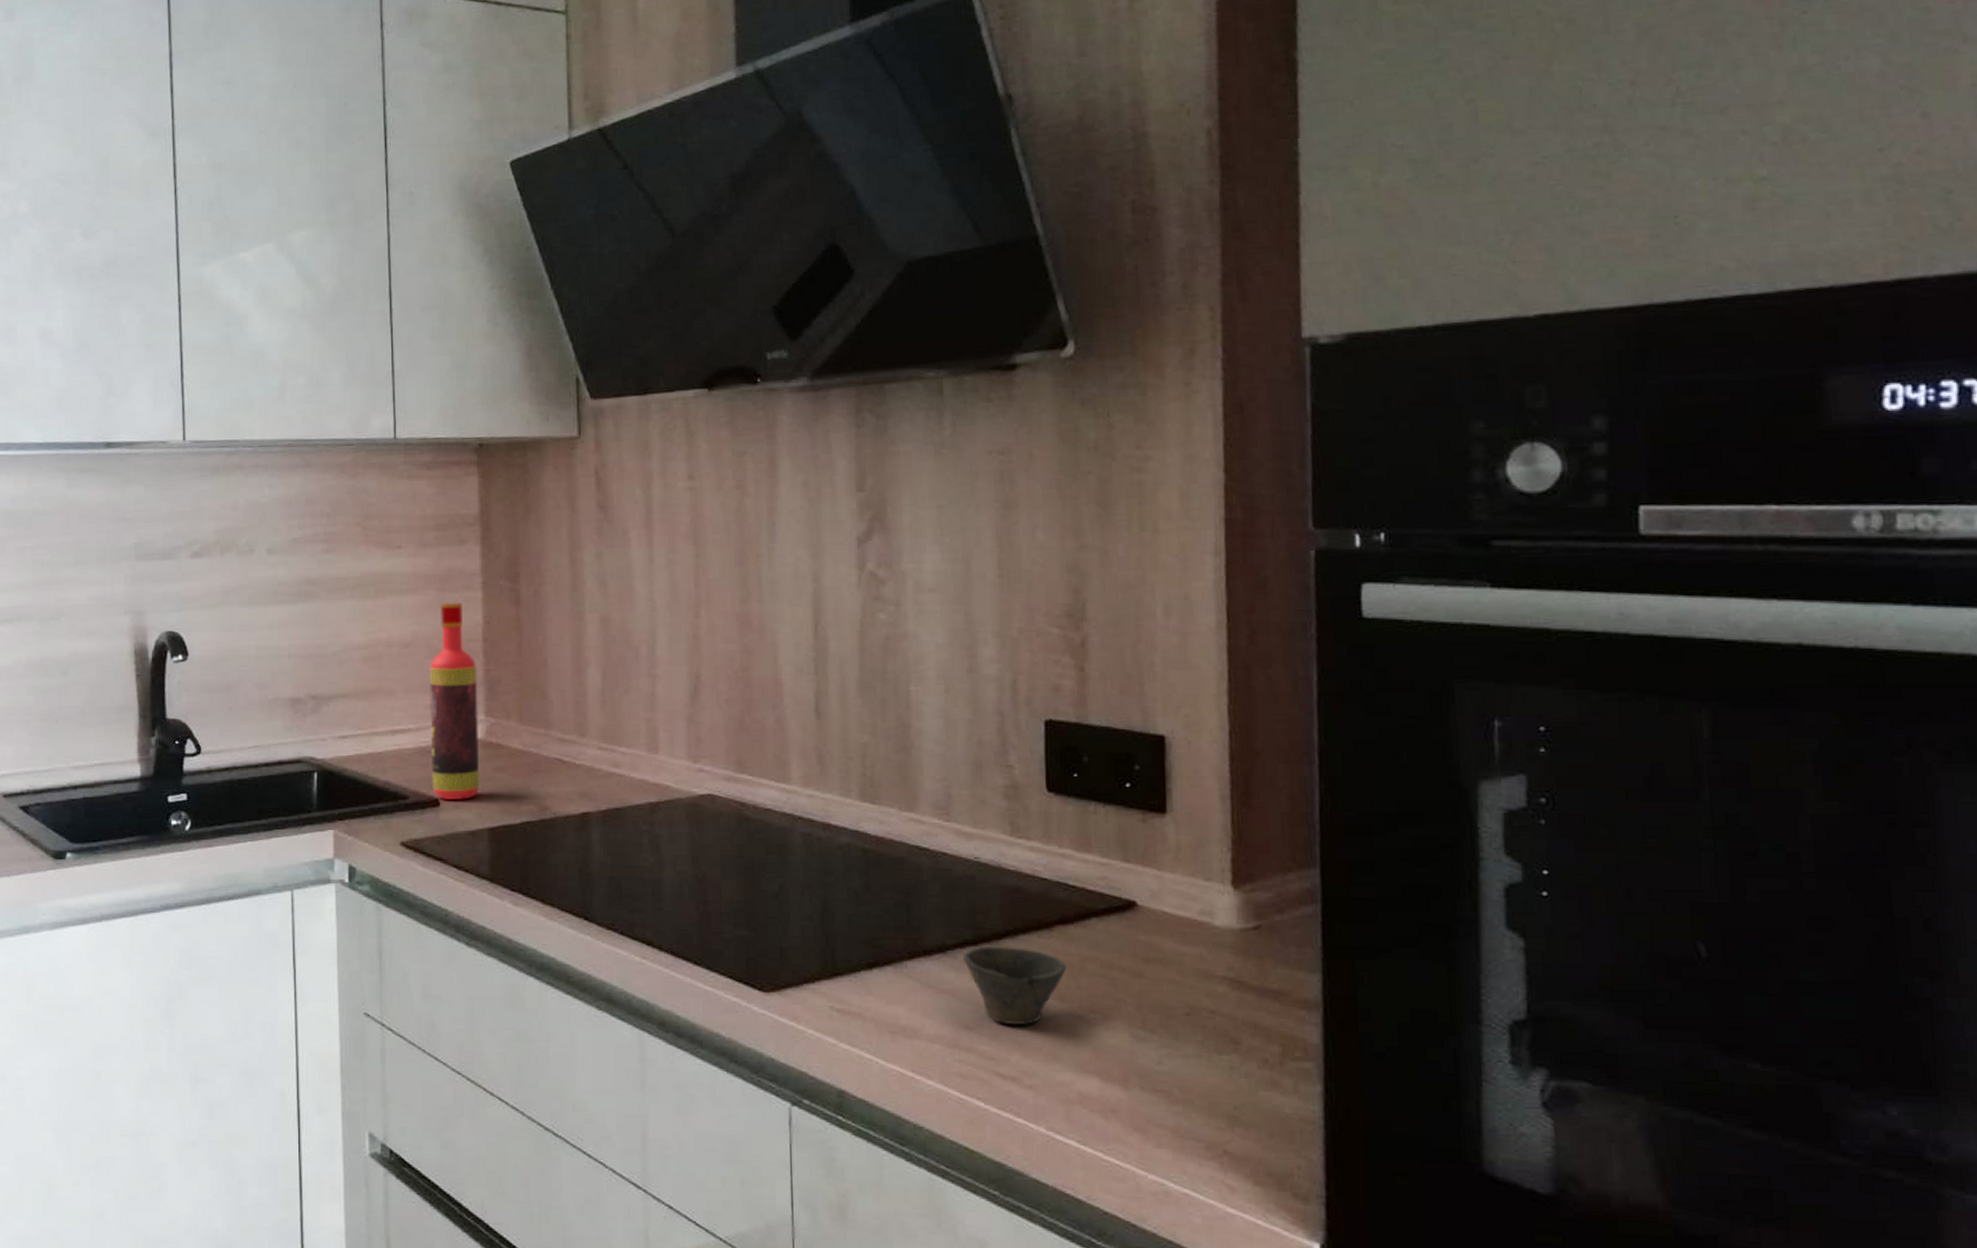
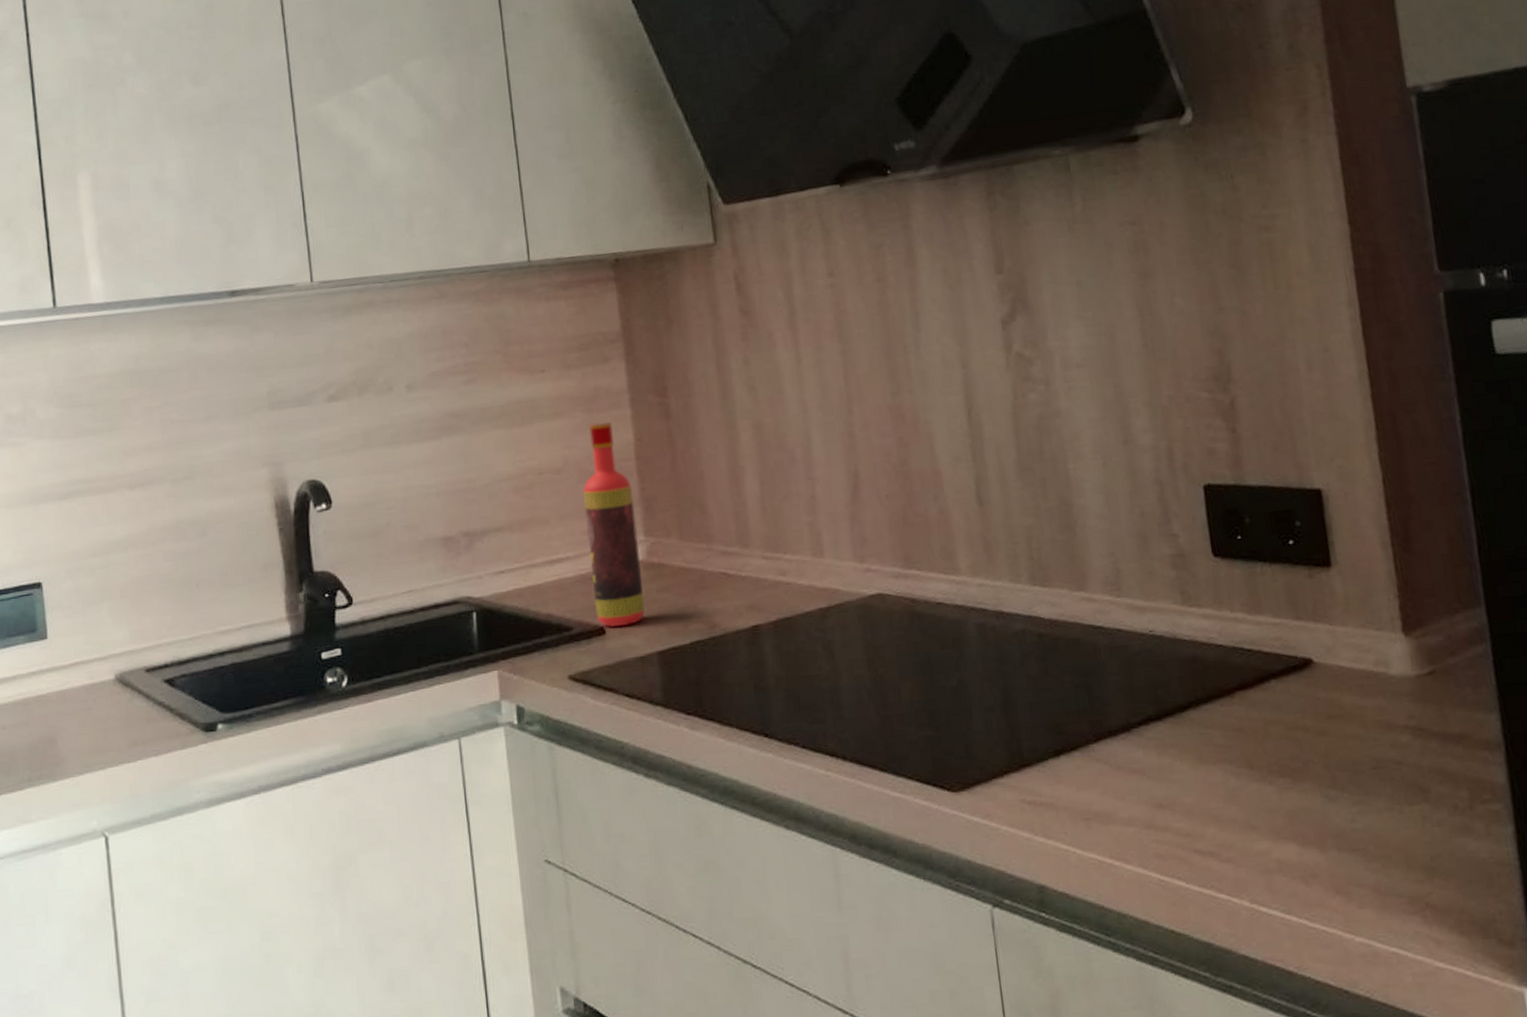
cup: present [962,946,1067,1025] -> none [1148,718,1252,798]

